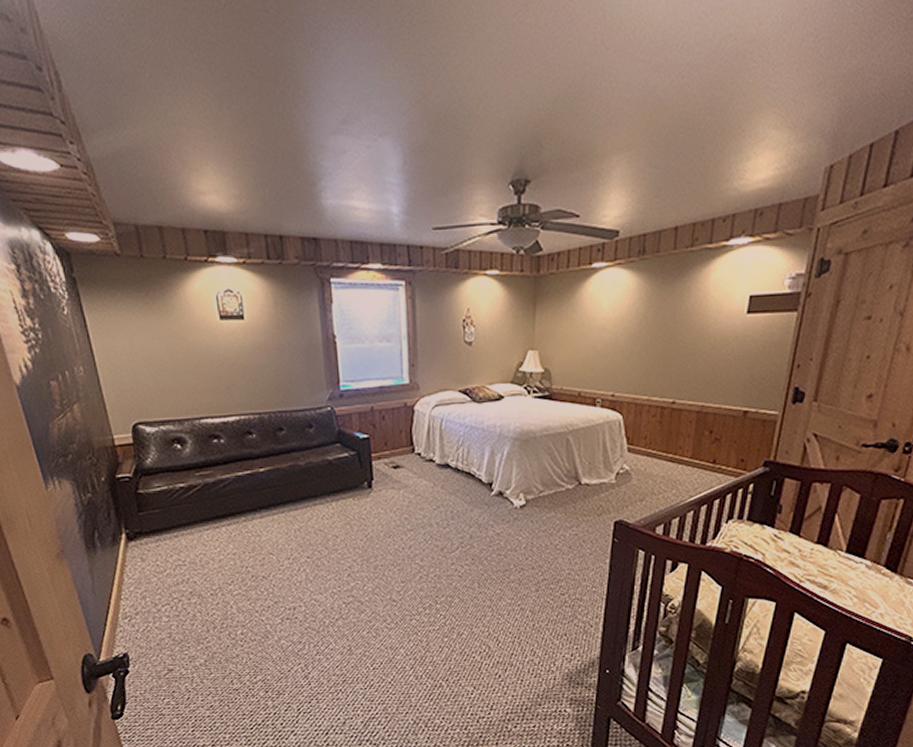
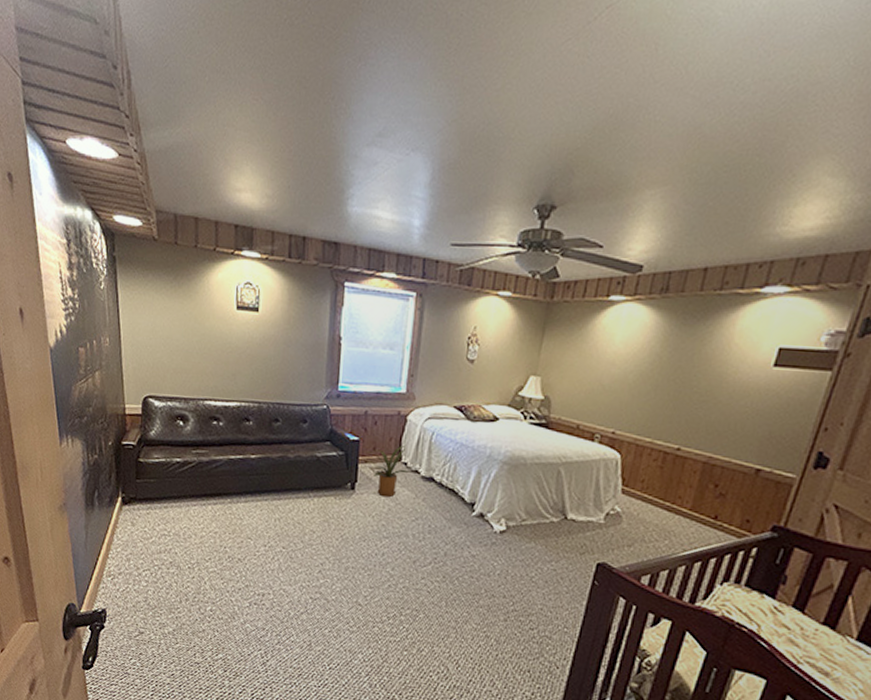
house plant: none [379,435,425,491] -> present [367,445,410,497]

